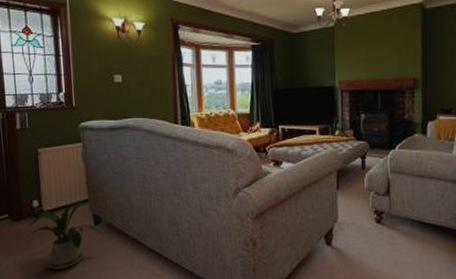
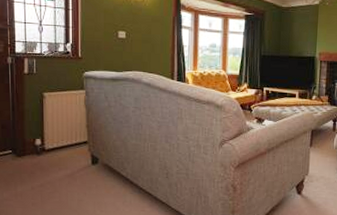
house plant: present [26,200,102,270] -> none [27,141,99,203]

